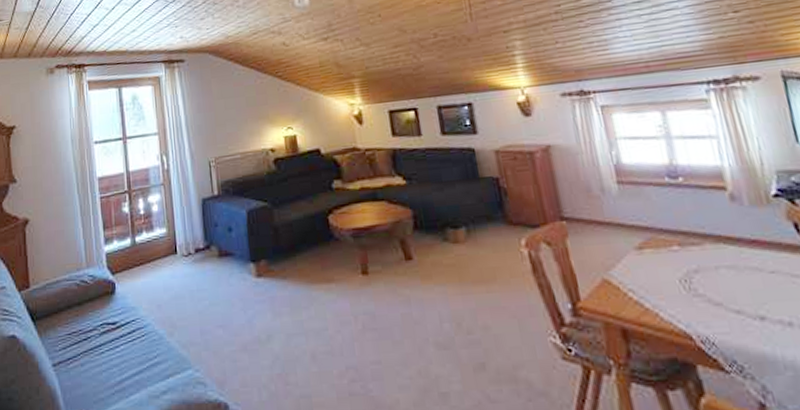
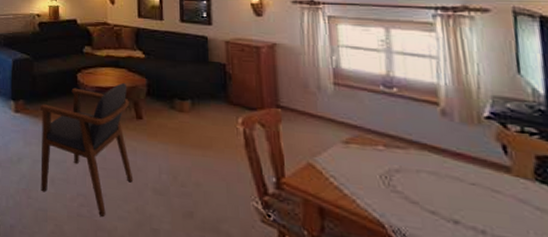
armchair: none [287,218,411,392] -> present [40,82,134,218]

